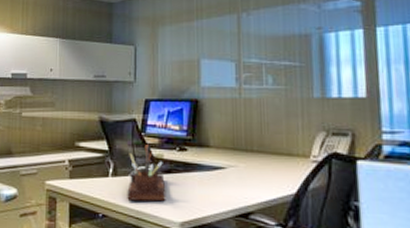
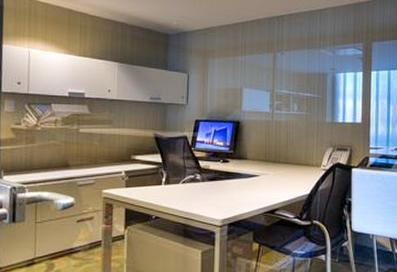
desk organizer: present [127,145,166,202] -> none [177,158,211,204]

